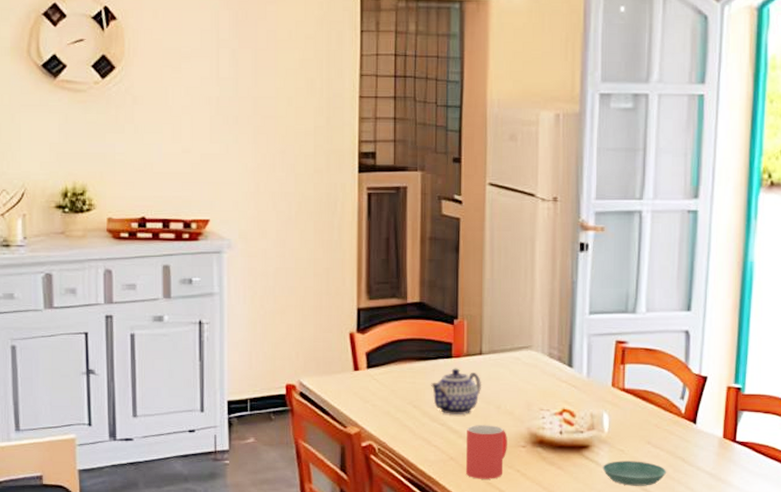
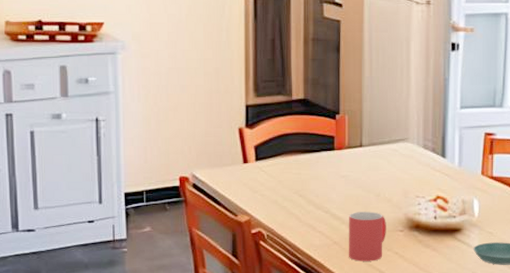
teapot: present [431,368,482,416] -> none [315,159,363,203]

